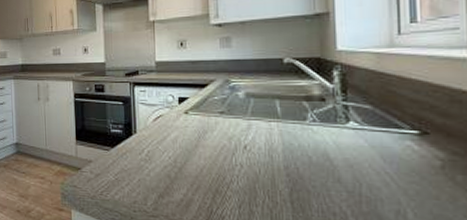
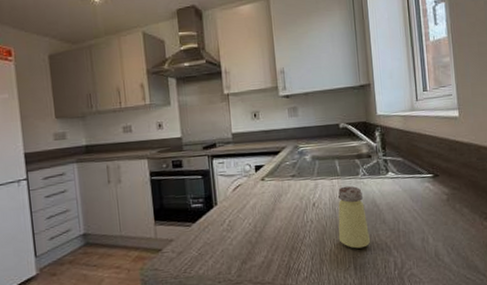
saltshaker: none [274,131,317,207] -> present [338,185,370,249]

